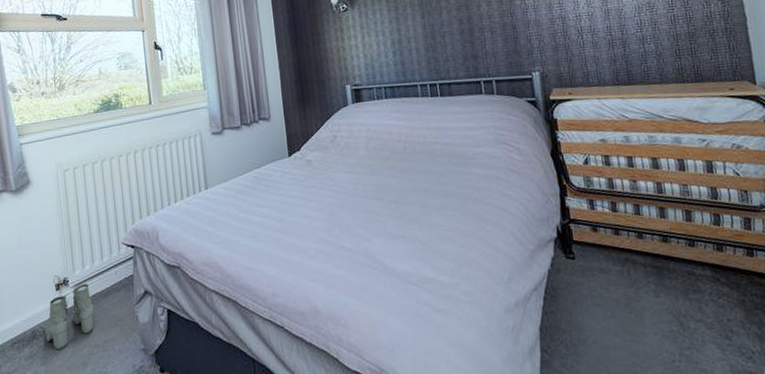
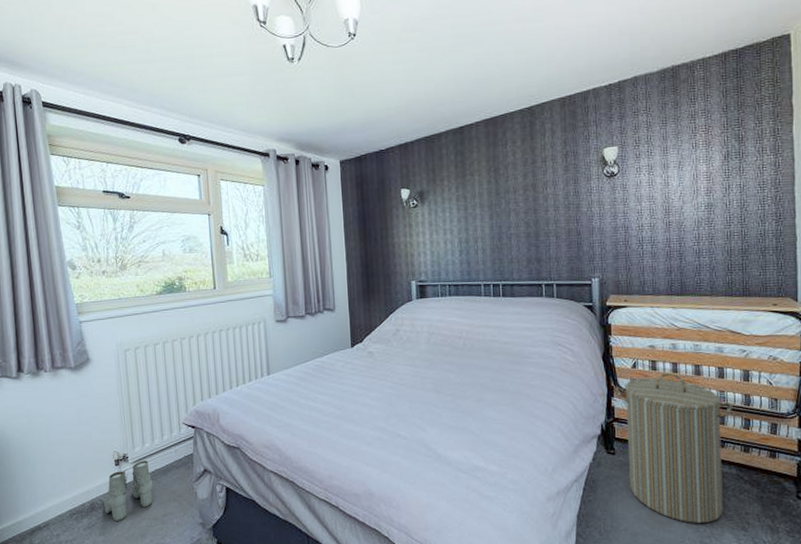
laundry hamper: none [568,167,702,333] -> present [615,372,733,523]

